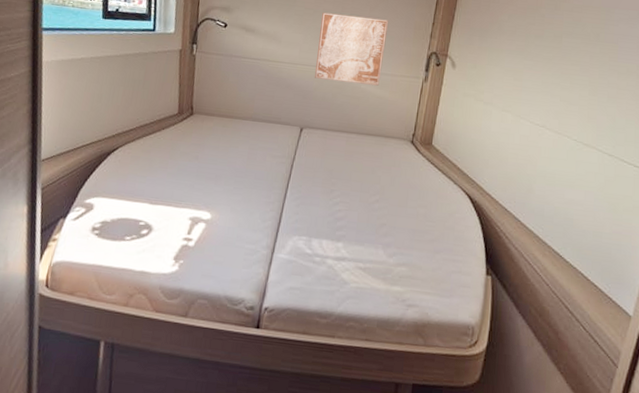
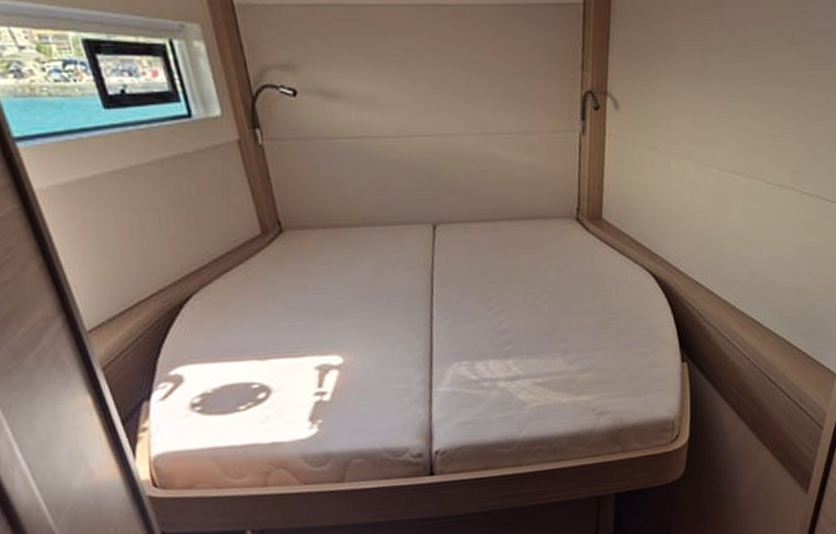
wall art: present [315,12,389,86] -> none [429,51,525,153]

